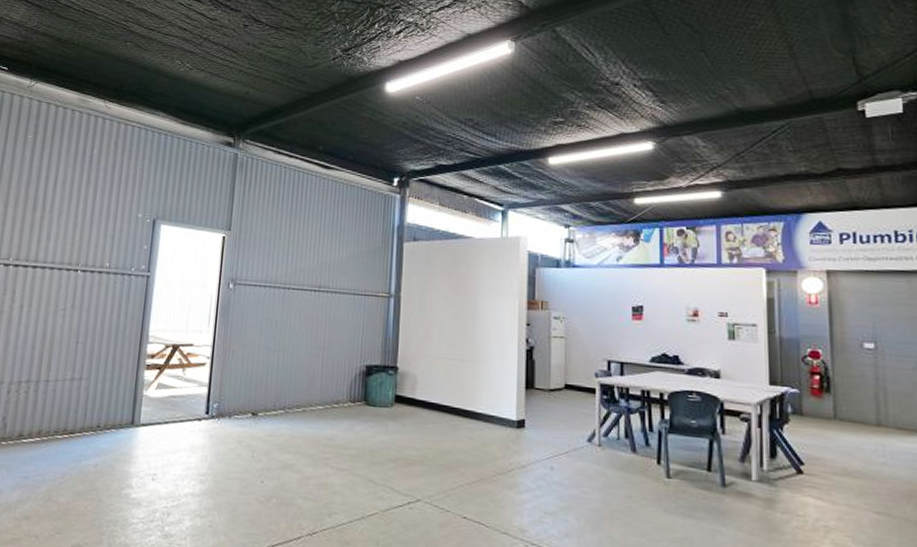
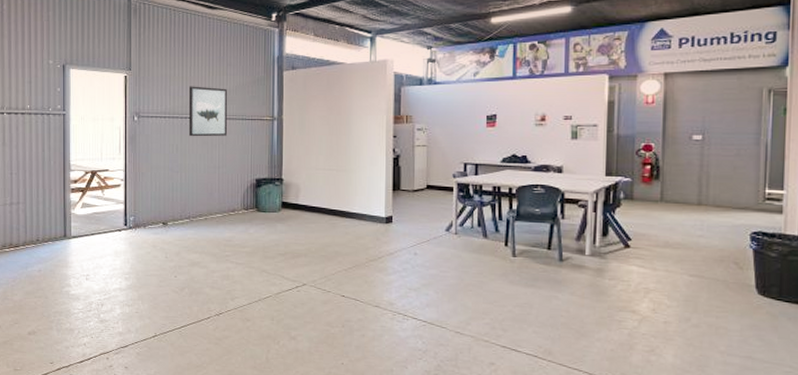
wall art: none [292,252,340,312] -> present [189,86,228,137]

